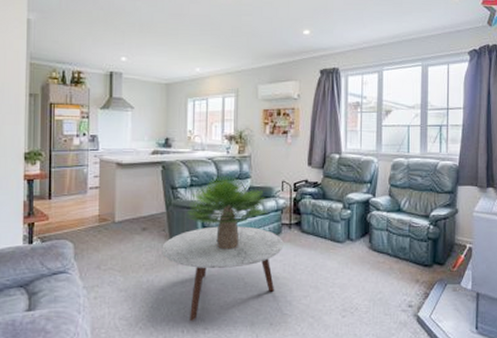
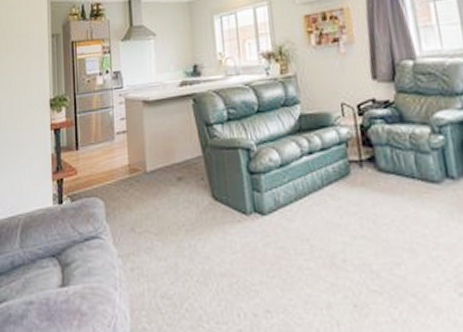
coffee table: present [162,226,284,322] -> none [202,167,356,302]
potted plant: present [186,174,267,250] -> none [226,102,327,201]

